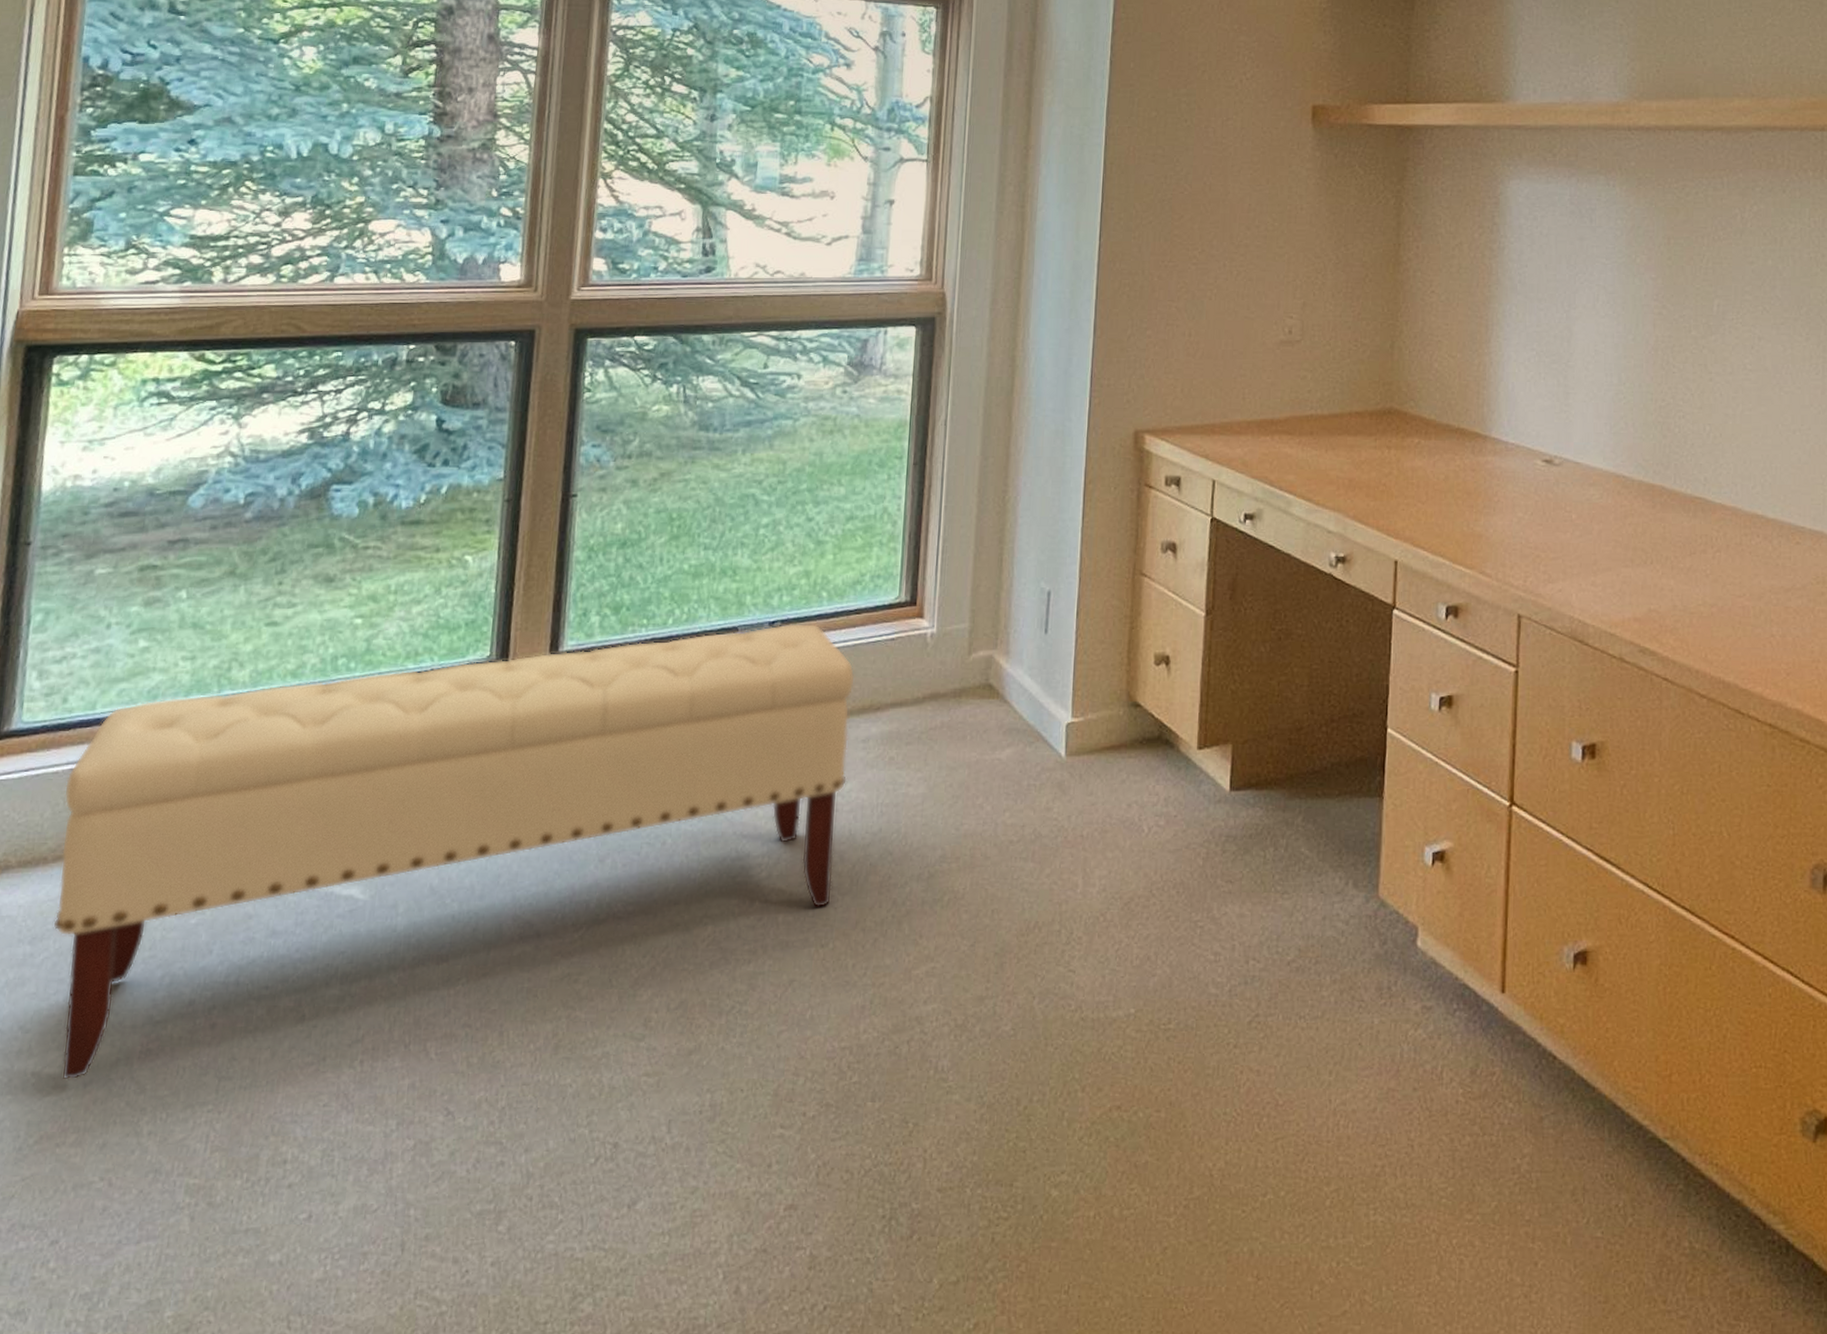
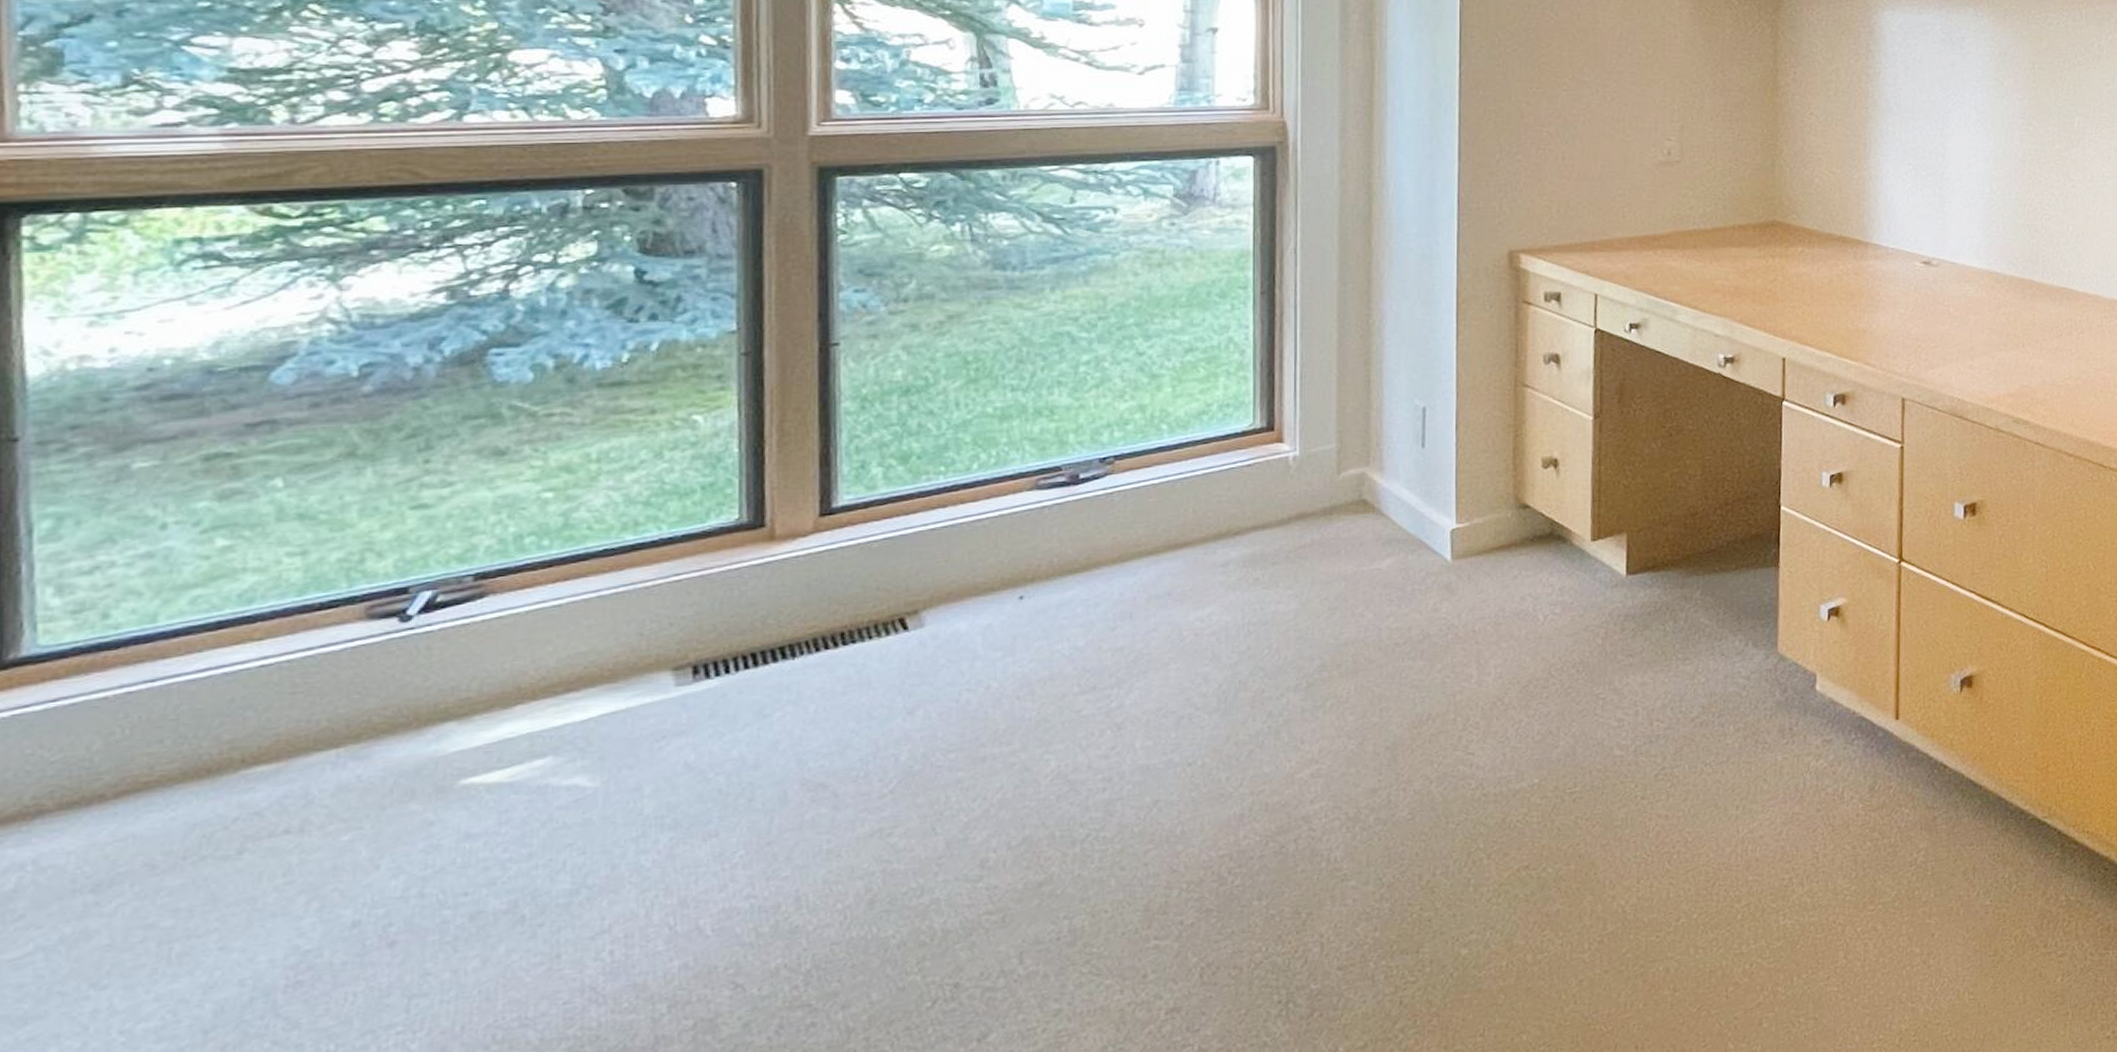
bench: present [54,623,855,1080] -> none [122,456,1207,1031]

